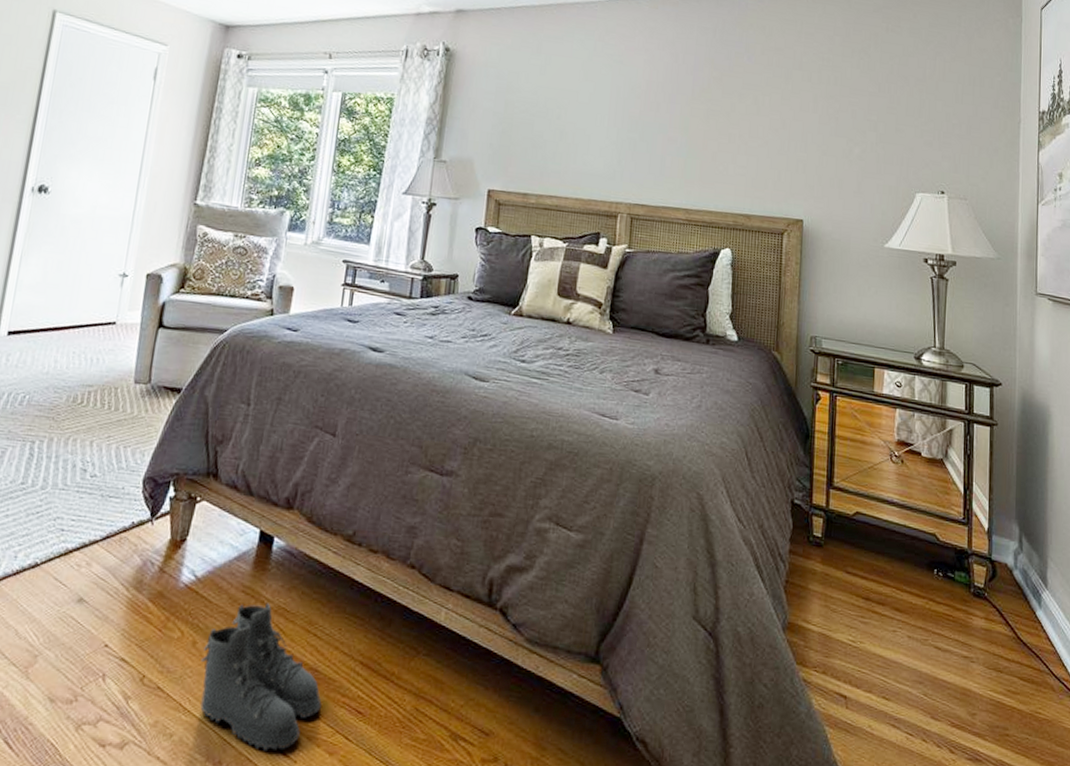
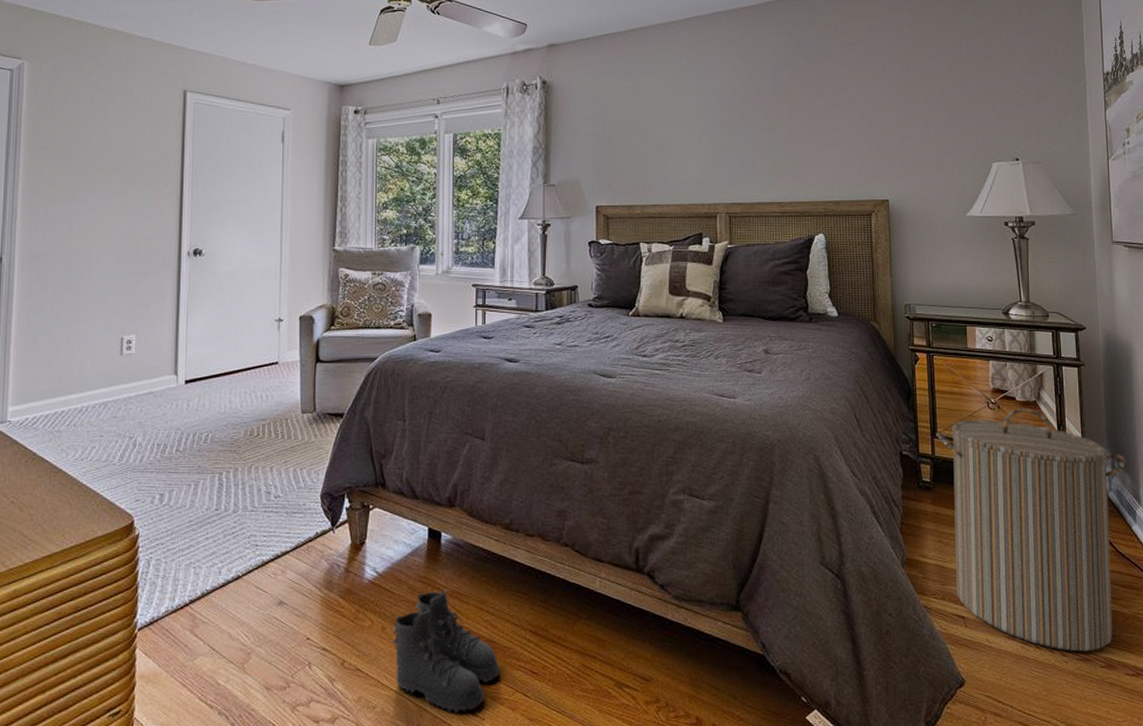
laundry hamper: none [832,465,1034,751] -> present [936,408,1126,652]

